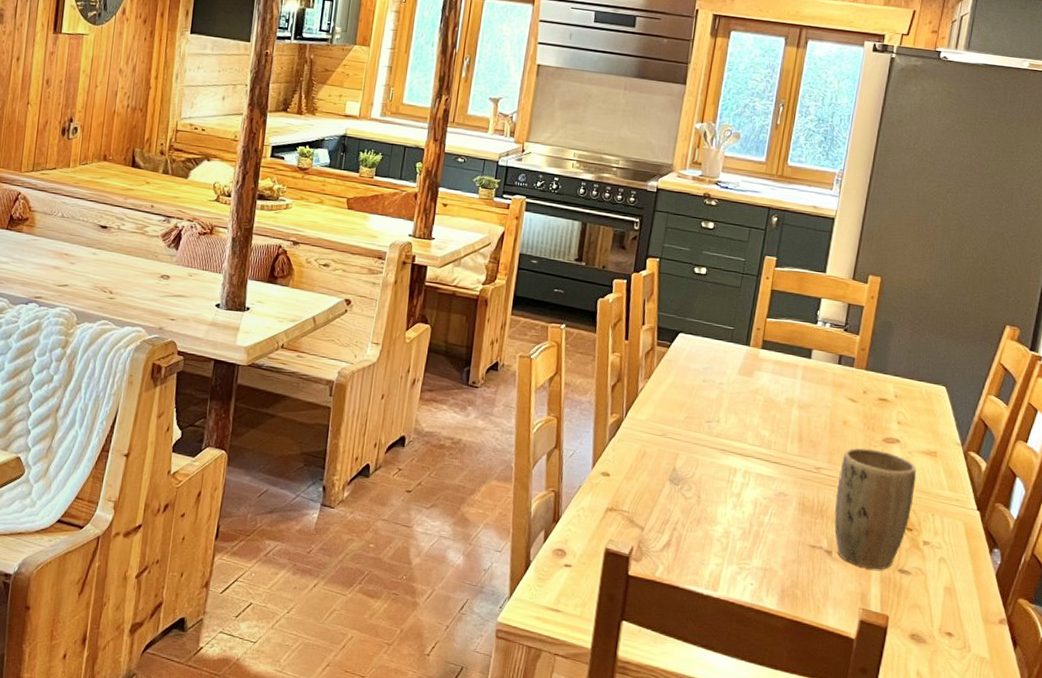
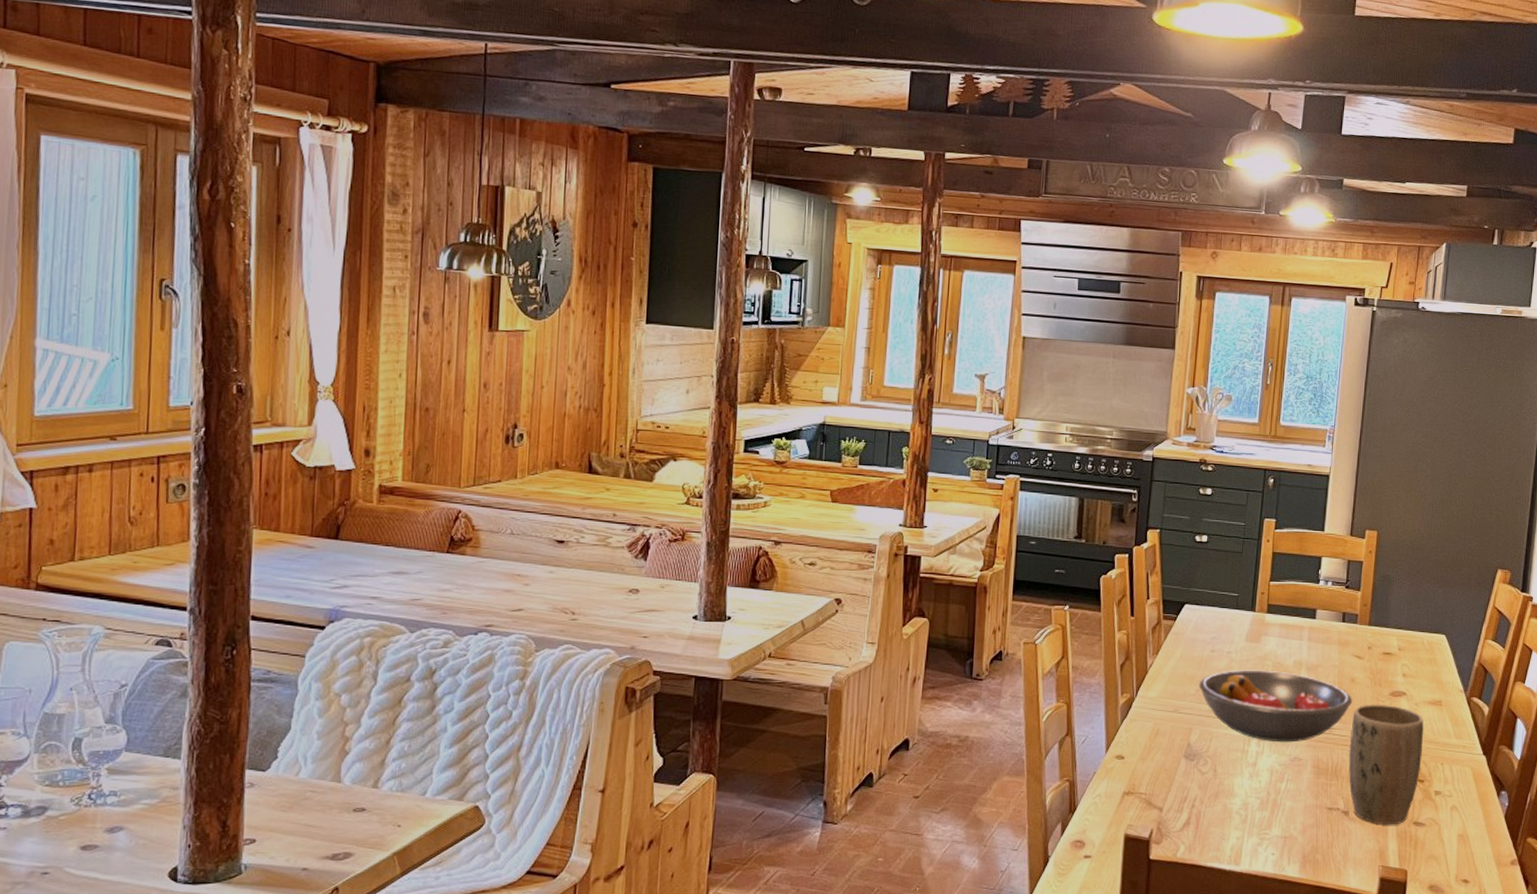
fruit bowl: none [688,401,844,478] -> present [1199,670,1352,743]

